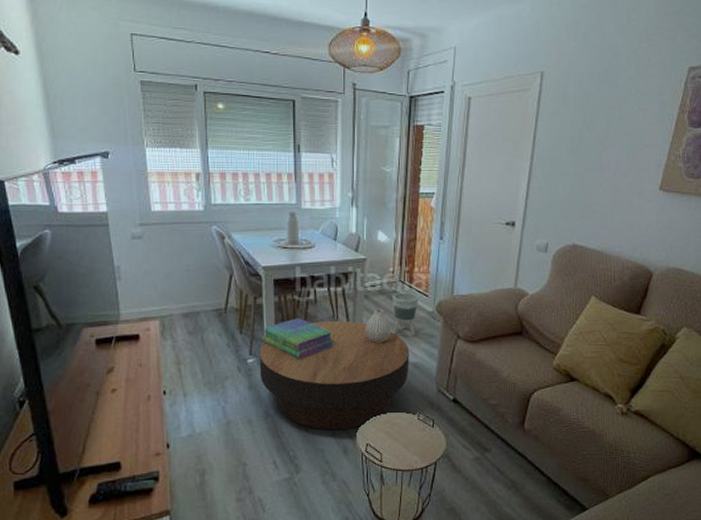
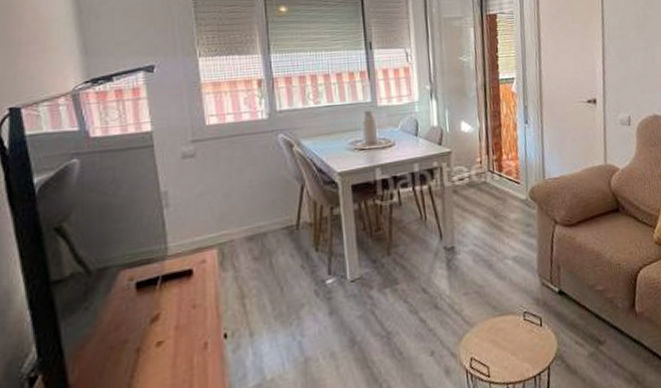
coffee table: present [259,321,410,430] -> none [339,220,509,351]
stack of books: present [262,318,334,360] -> none [341,224,425,273]
vase: present [365,308,392,343] -> none [456,202,486,241]
planter: present [393,293,419,336] -> none [483,182,511,229]

